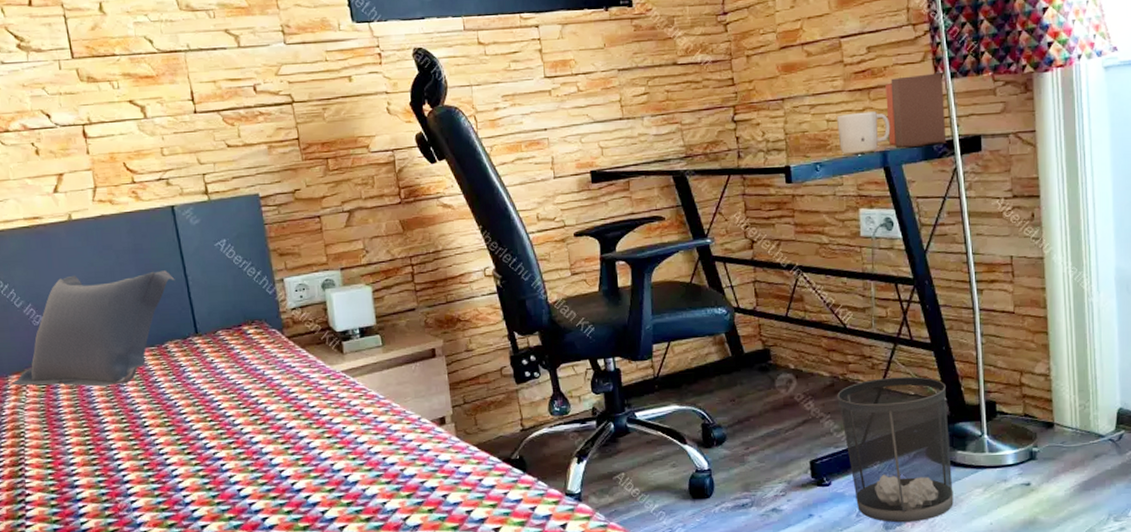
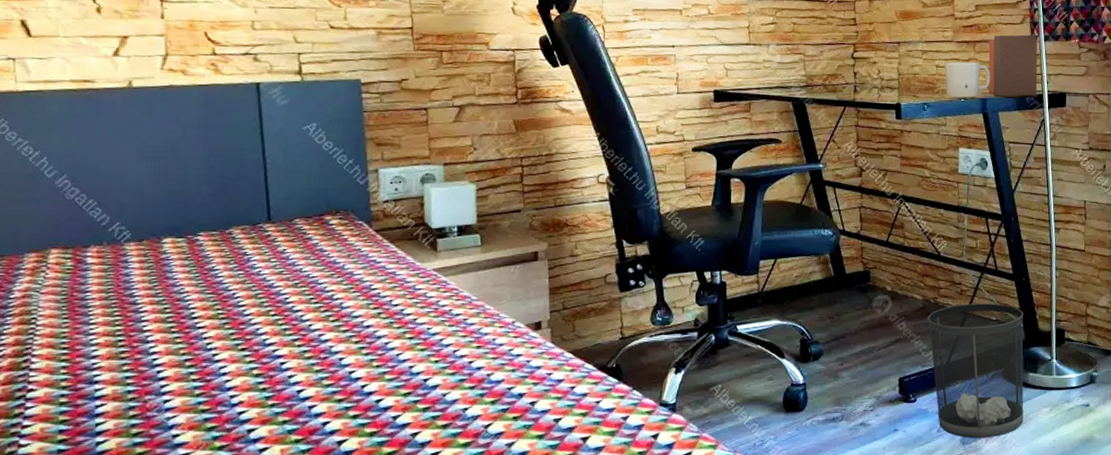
cushion: present [11,270,175,387] -> none [27,147,251,271]

